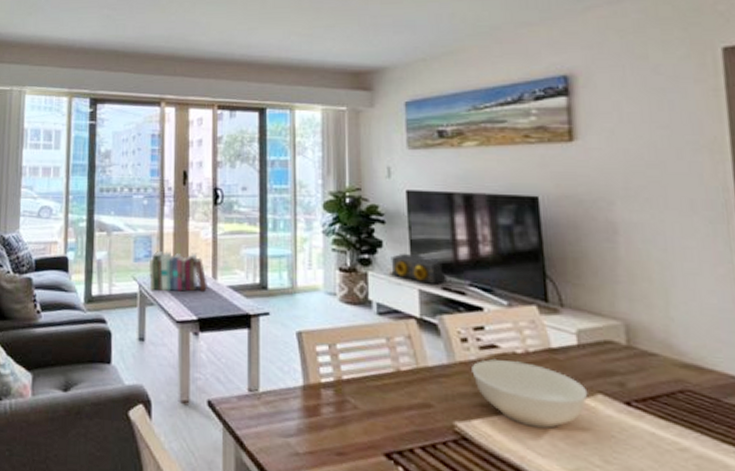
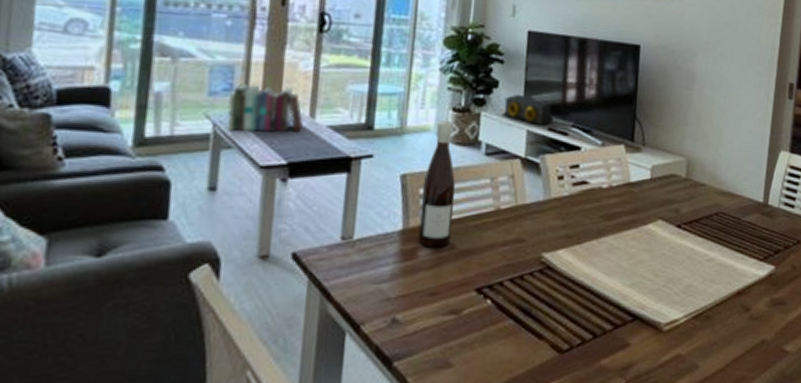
bottle: none [318,279,352,407] -> present [417,119,456,247]
bowl: present [472,358,589,429] -> none [563,193,652,252]

